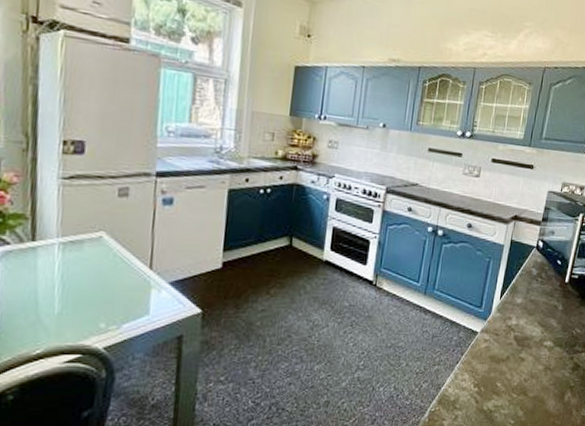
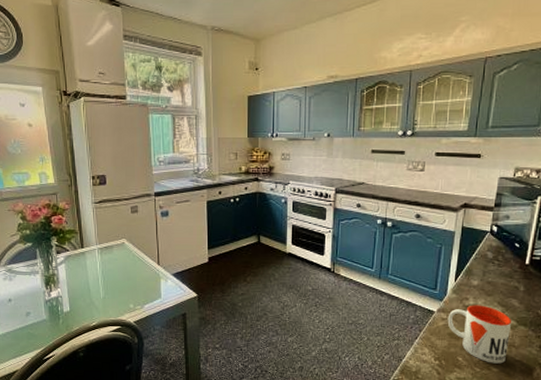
mug: none [489,325,550,388] -> present [447,305,512,364]

